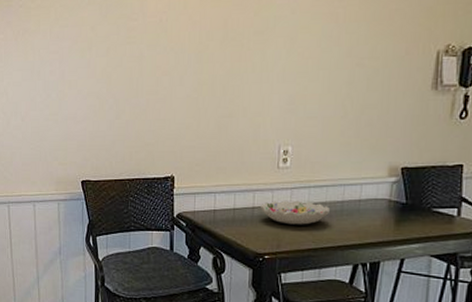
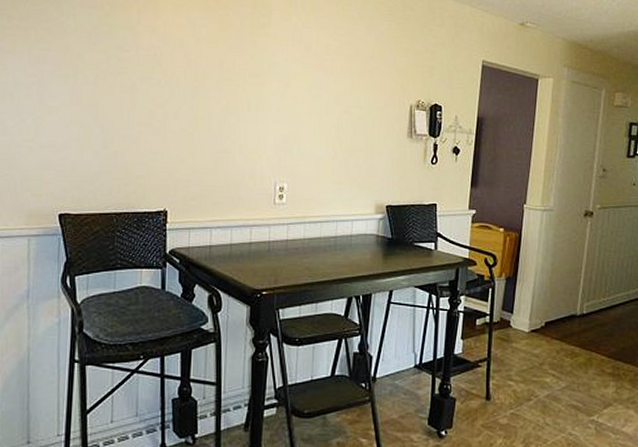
decorative bowl: present [260,200,329,225] -> none [258,235,324,260]

